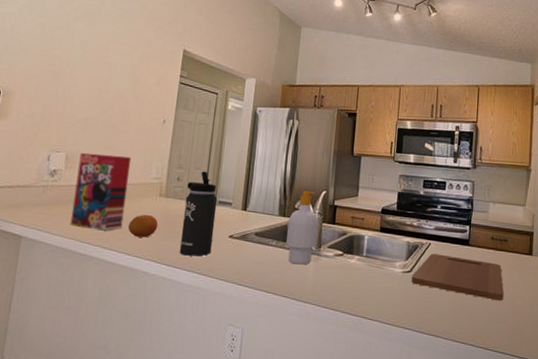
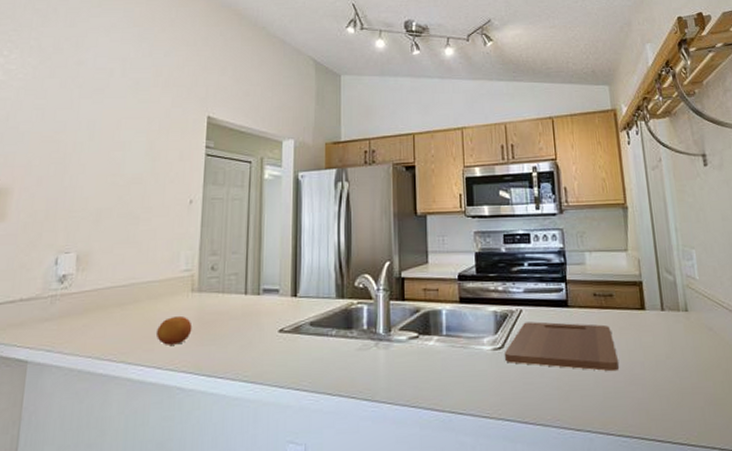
cereal box: present [70,152,132,231] -> none [85,248,155,343]
thermos bottle: present [179,171,218,256] -> none [220,255,261,361]
soap bottle: present [286,191,319,265] -> none [349,264,385,356]

